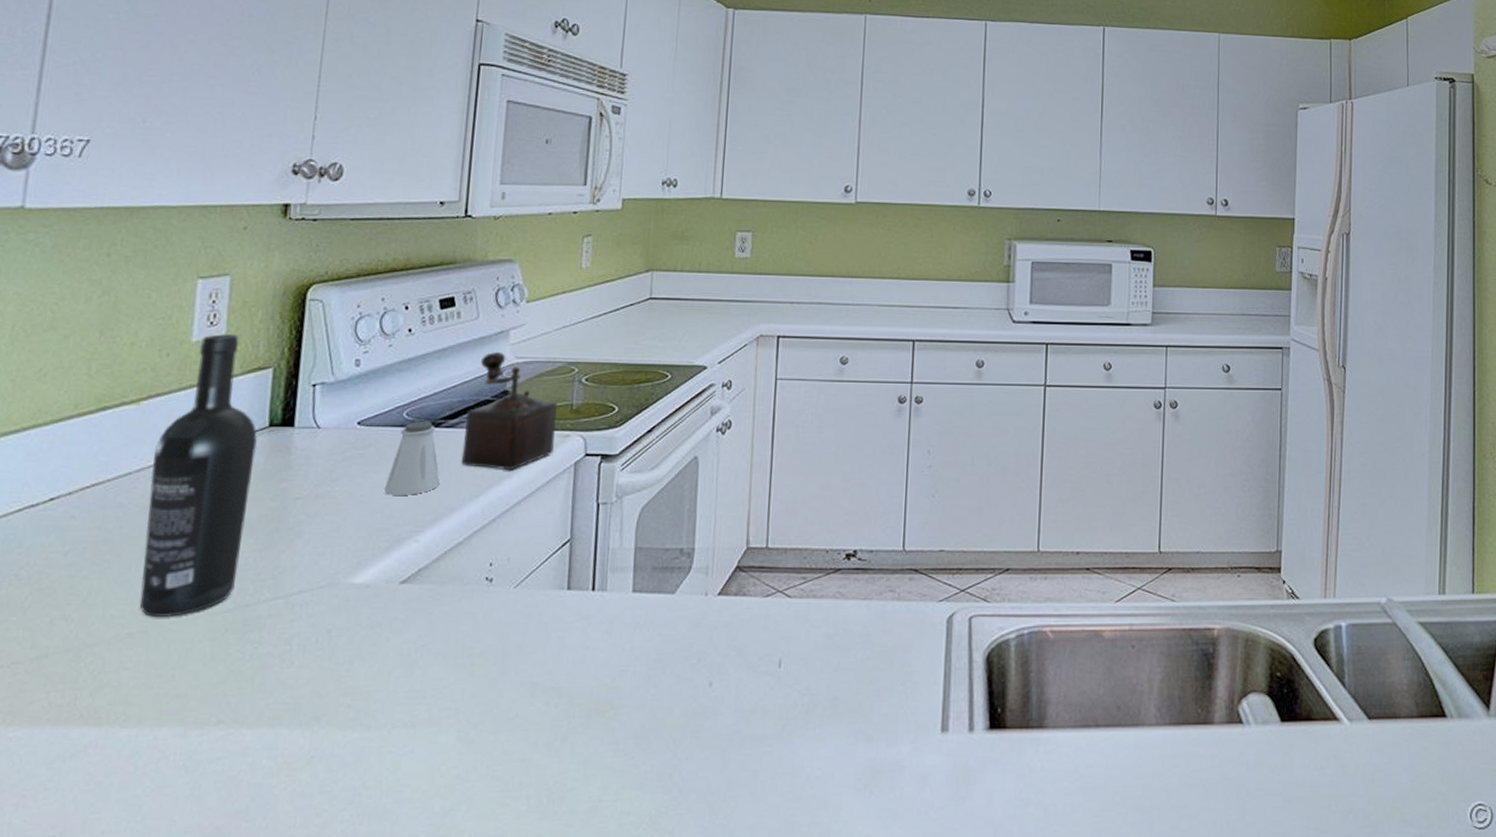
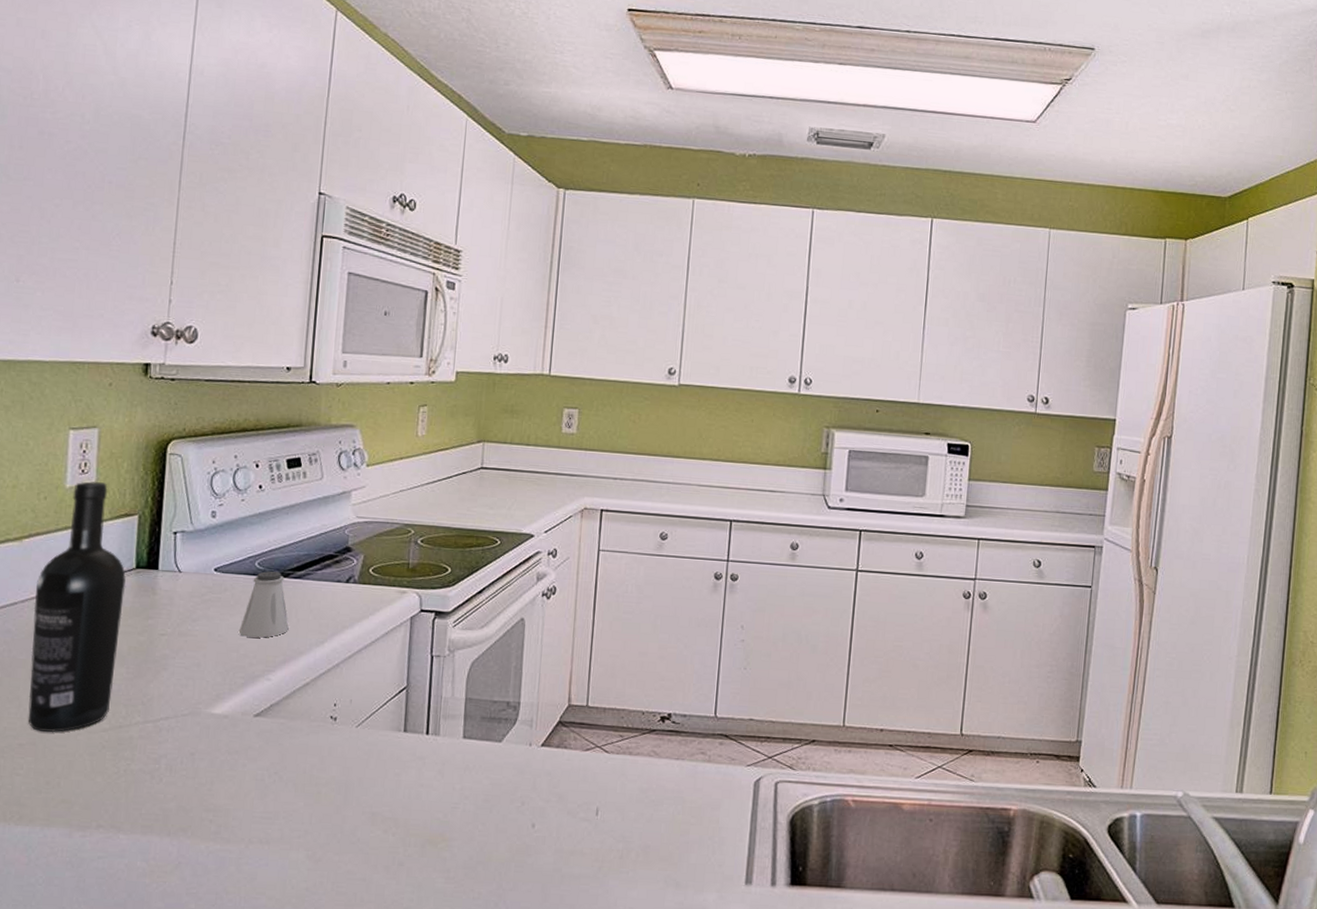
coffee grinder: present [461,351,557,471] -> none [308,510,395,621]

